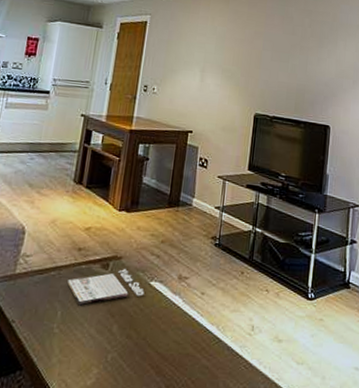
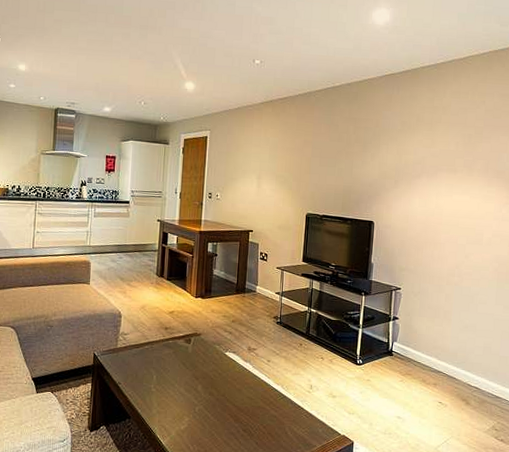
magazine: present [67,268,144,305] -> none [159,342,221,371]

